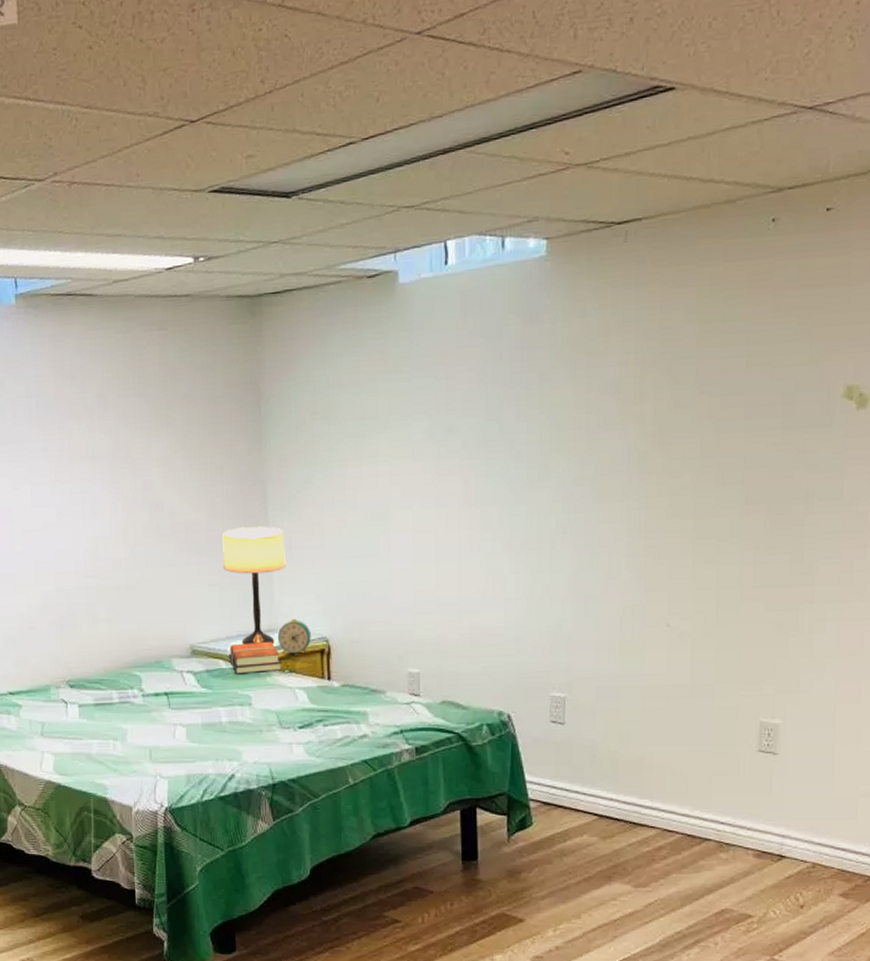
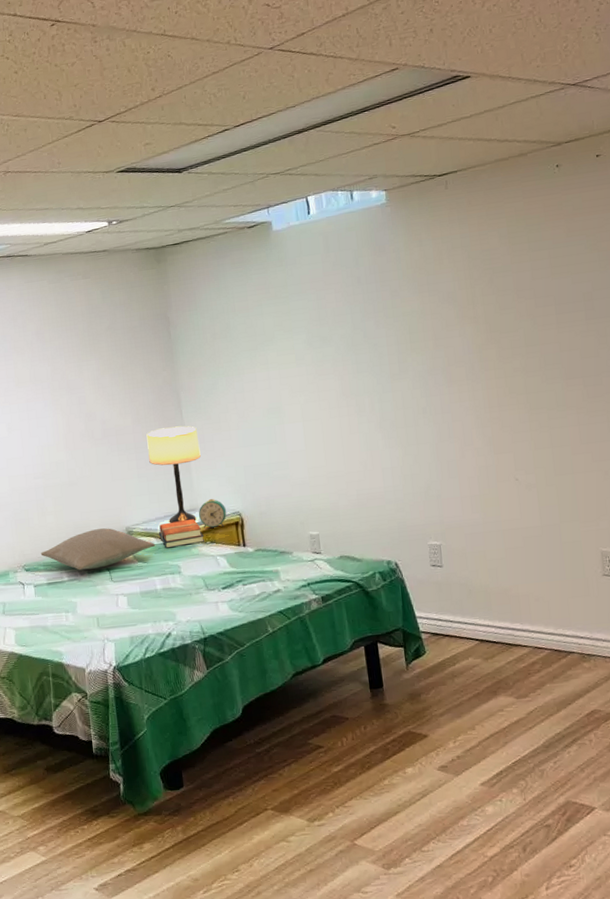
pillow: none [88,644,223,692] -> present [40,528,155,570]

